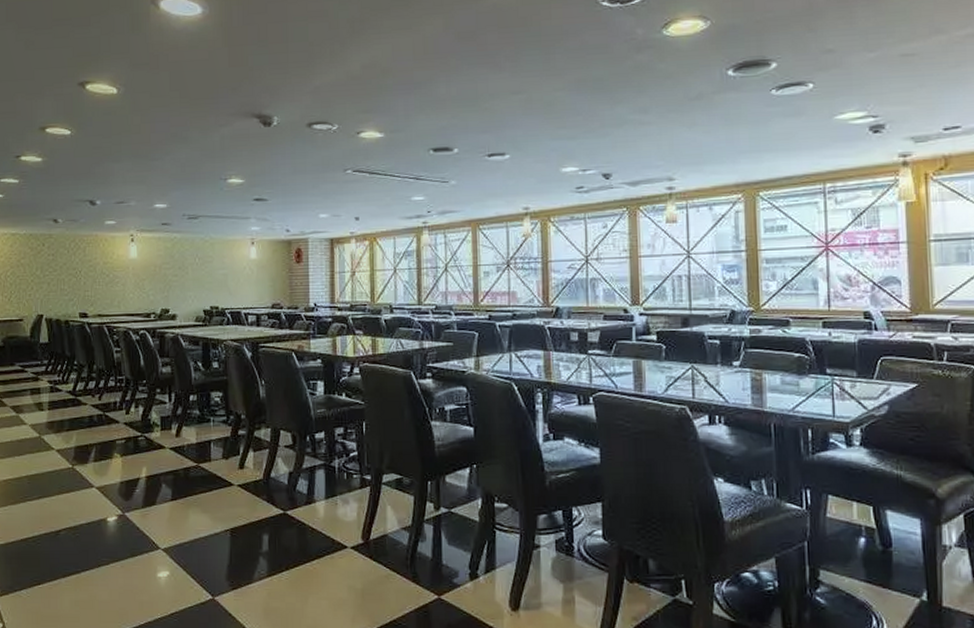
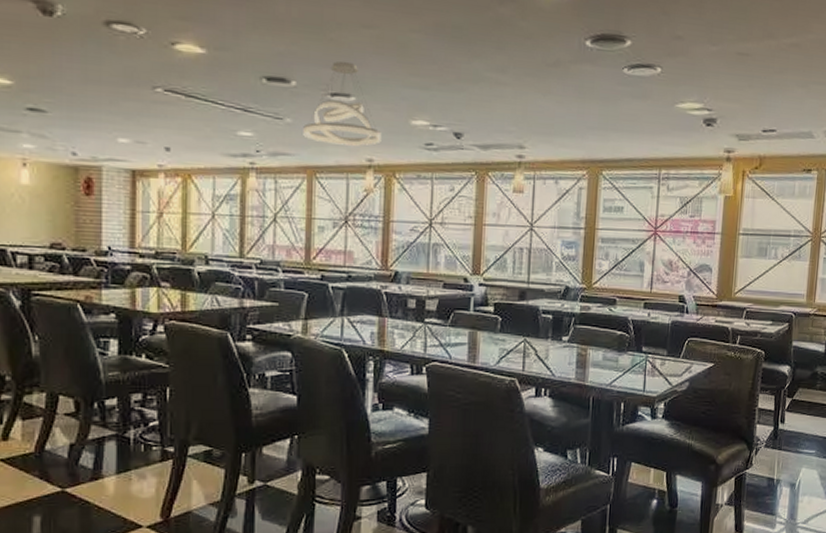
pendant light: none [466,125,535,199] -> present [303,61,382,147]

